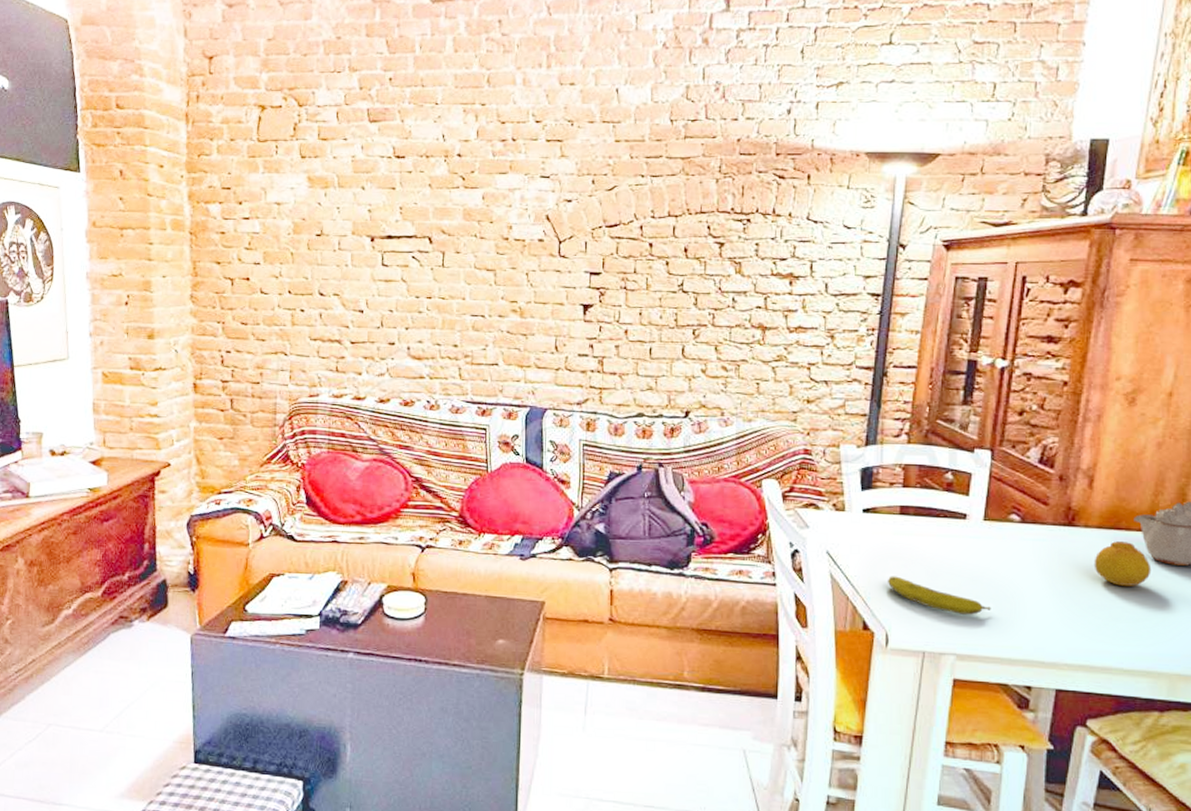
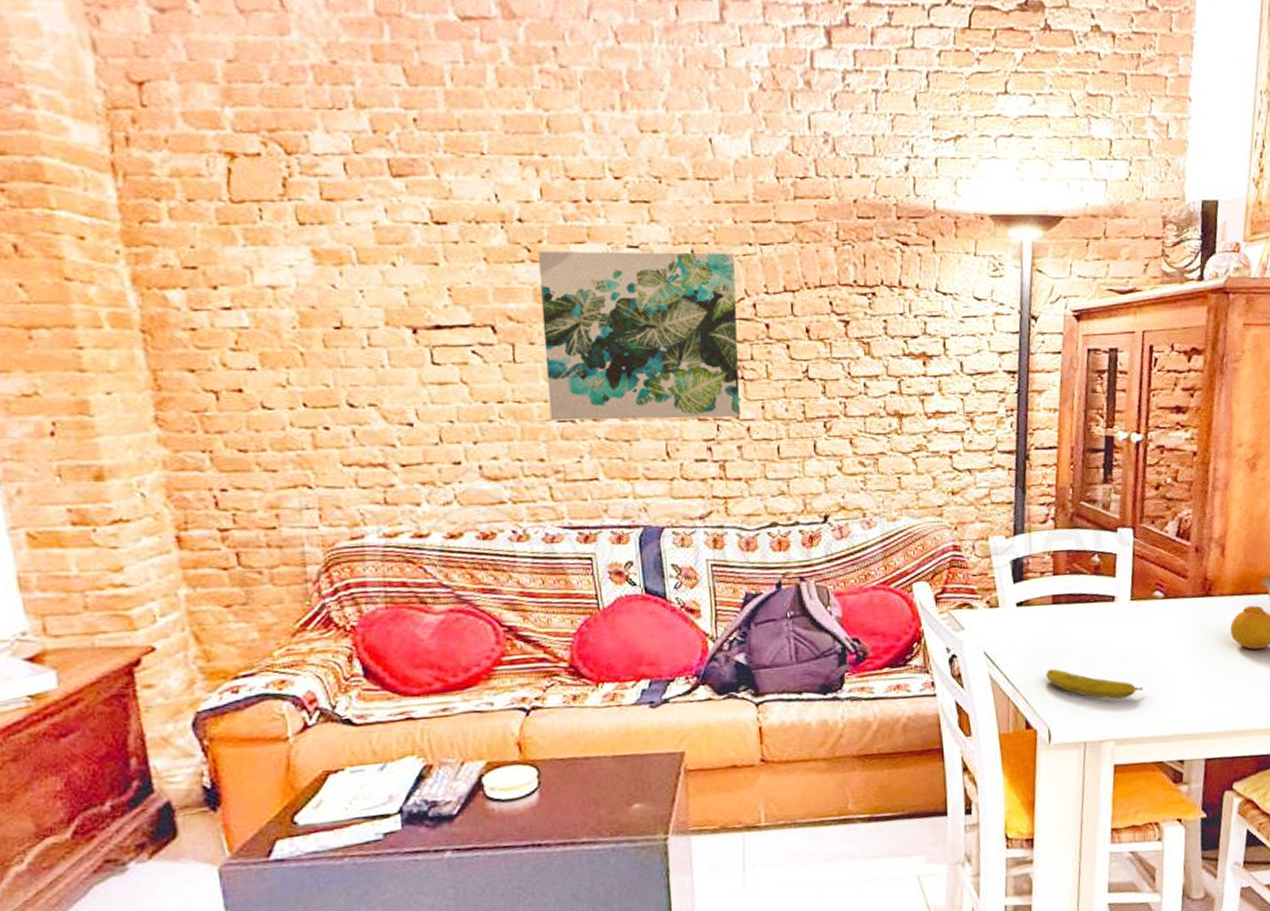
wall art: none [465,180,628,322] -> present [538,251,740,421]

